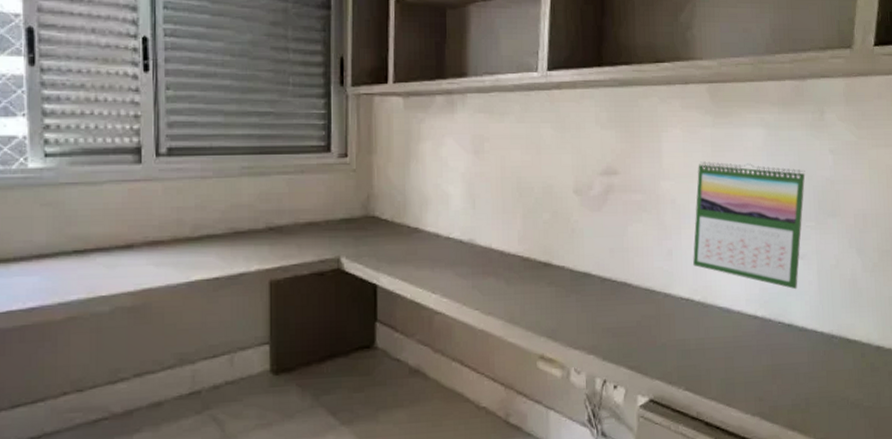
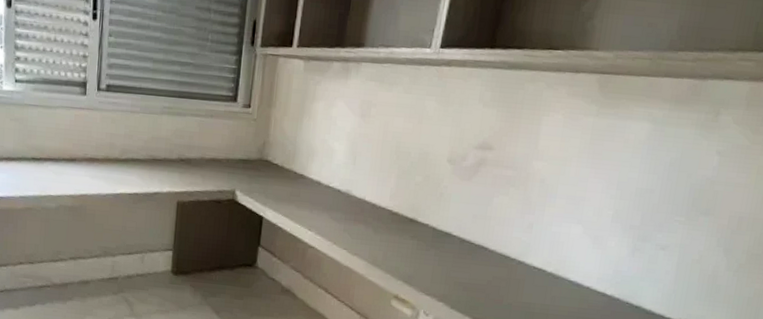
calendar: present [693,161,806,290] -> none [551,147,686,277]

